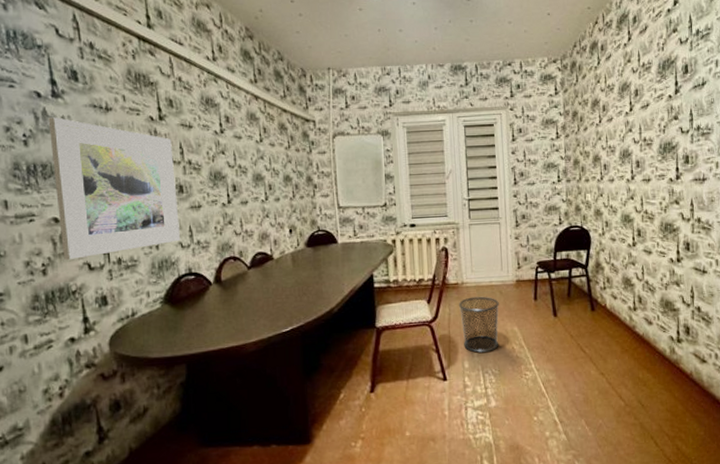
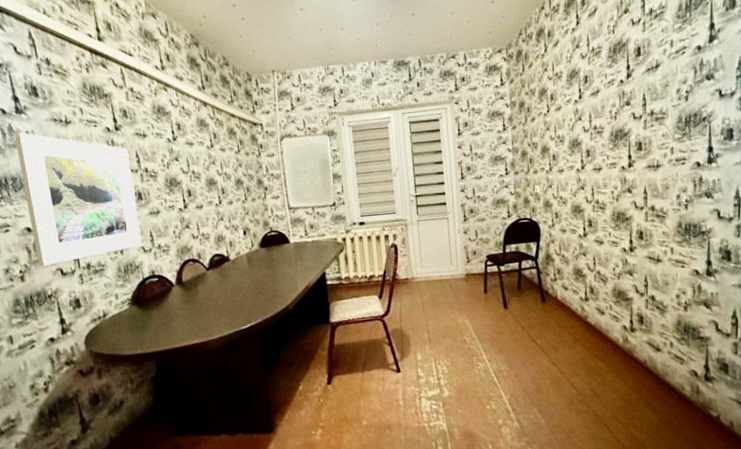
waste bin: present [458,296,499,353] -> none [409,290,450,345]

